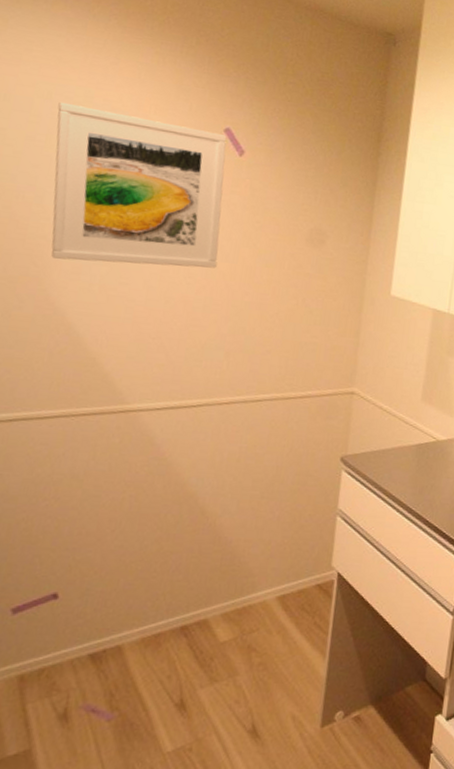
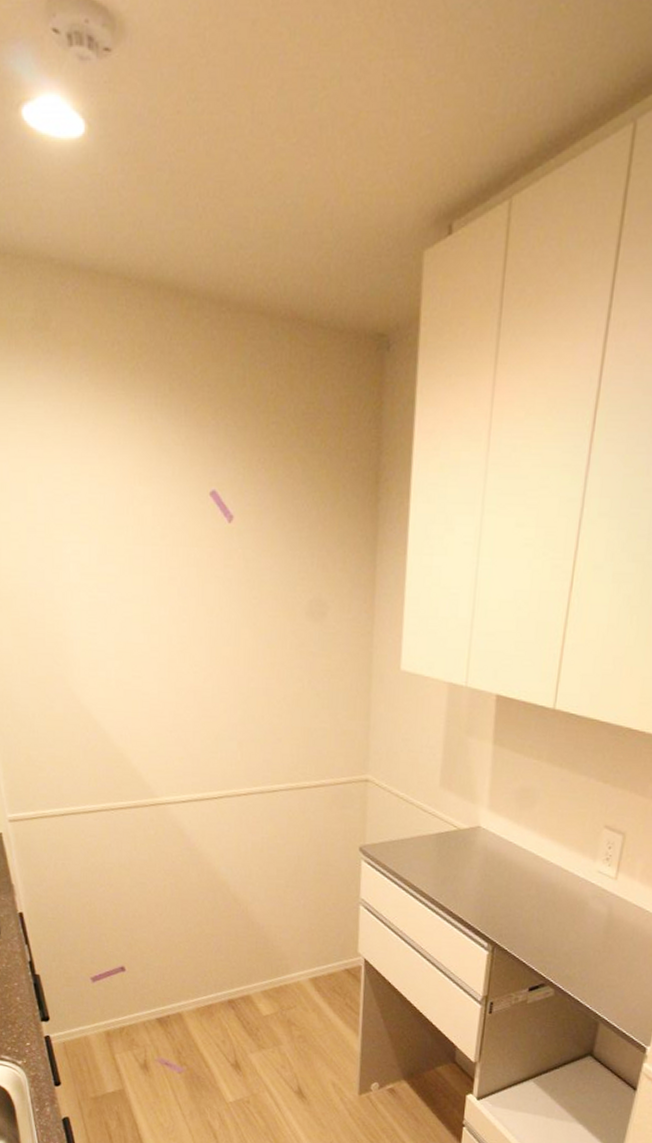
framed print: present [51,102,227,268] -> none [50,484,220,656]

